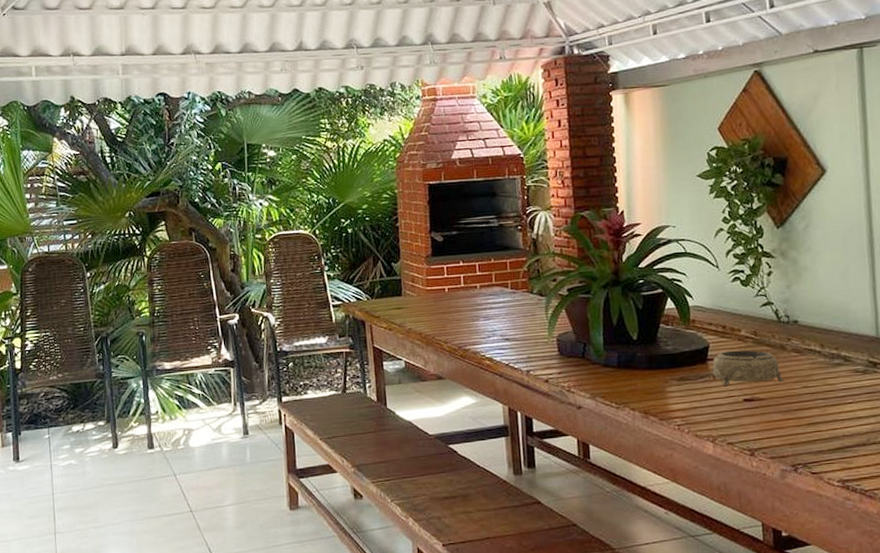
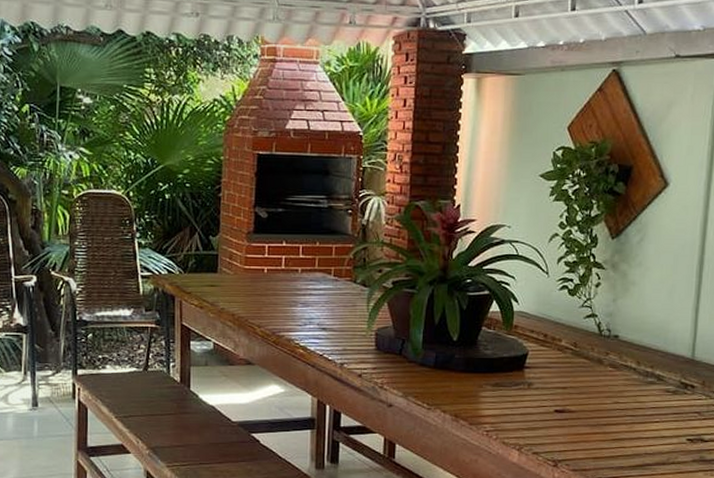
decorative bowl: present [712,350,785,386] -> none [528,360,597,397]

